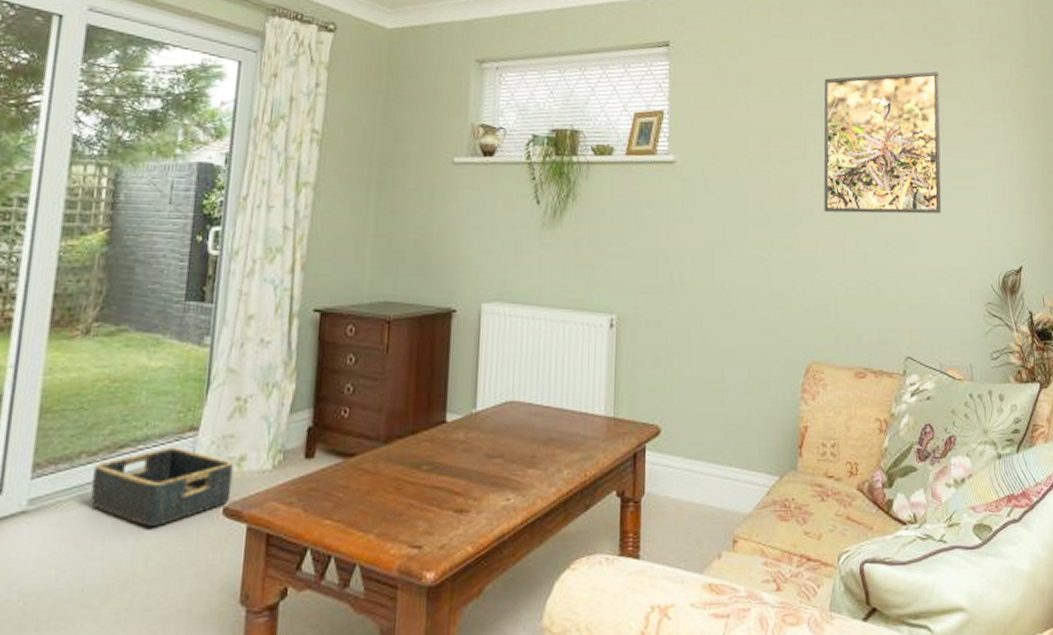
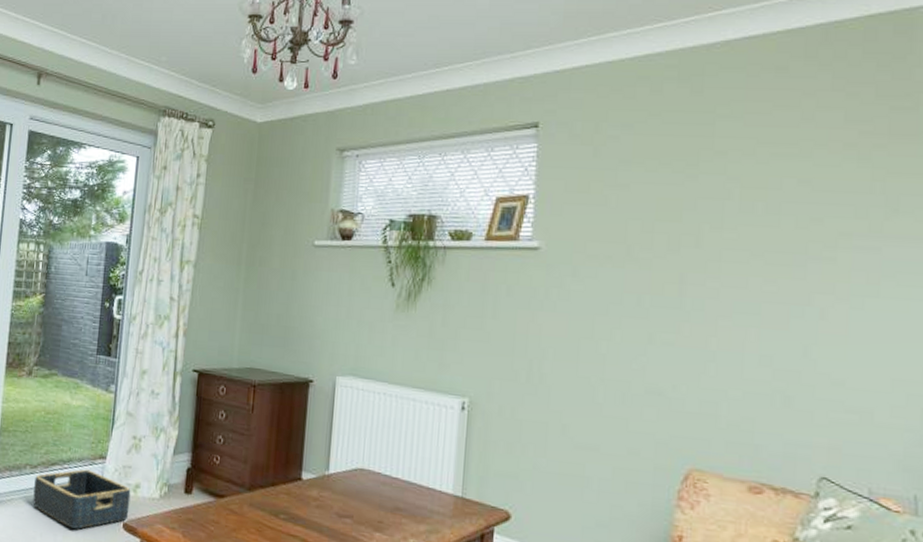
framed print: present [823,71,942,214] -> none [719,144,897,315]

